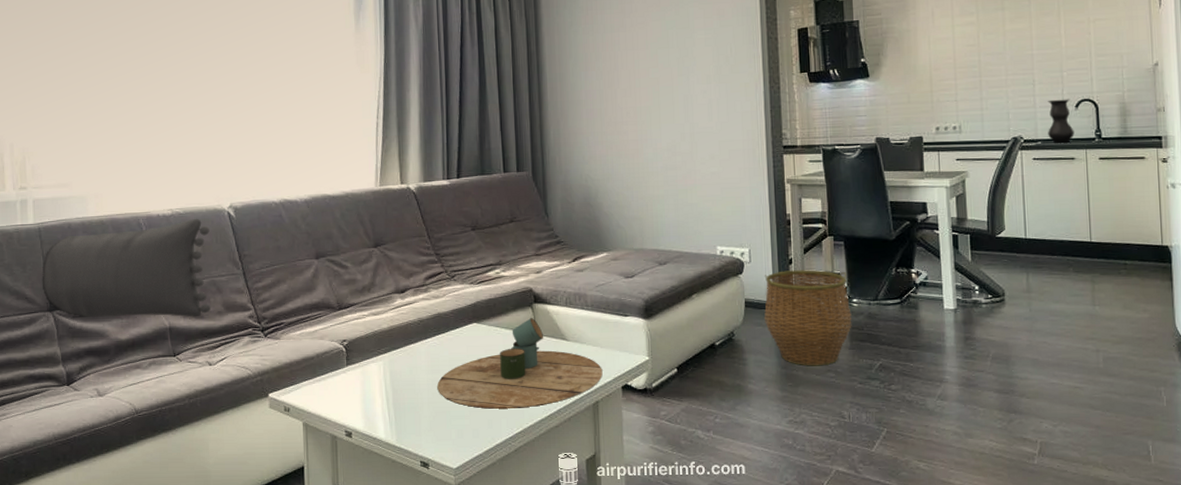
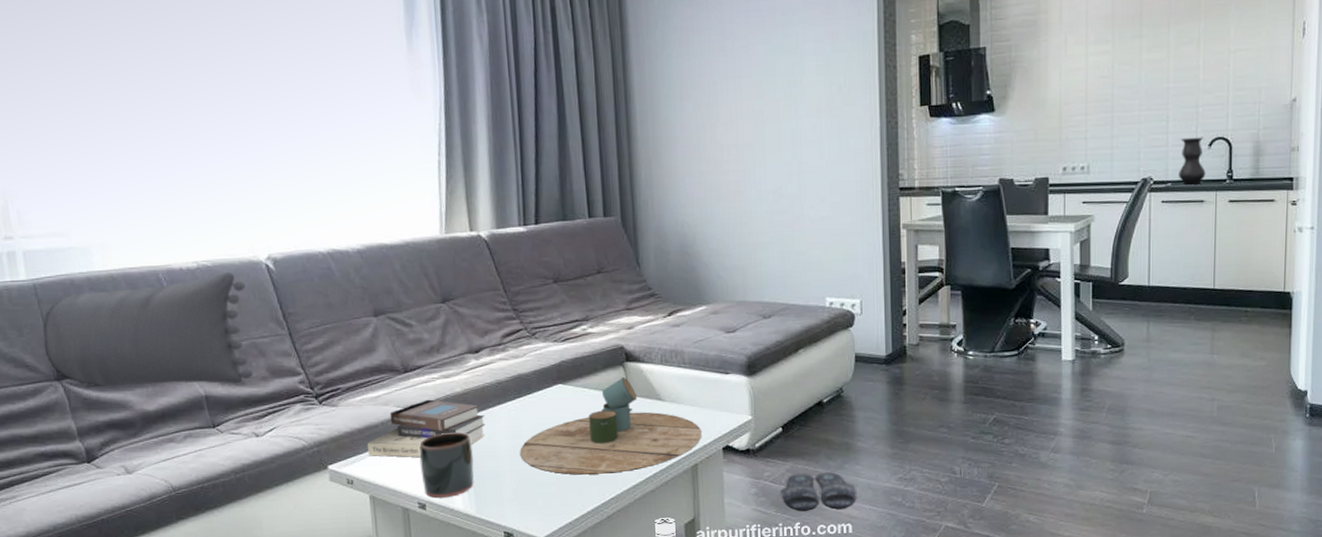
books: none [303,334,408,389] -> present [367,399,486,458]
mug: none [348,365,396,426] -> present [419,431,474,498]
slippers: none [676,412,749,451] -> present [780,471,856,511]
basket: present [764,270,852,366] -> none [874,321,967,422]

